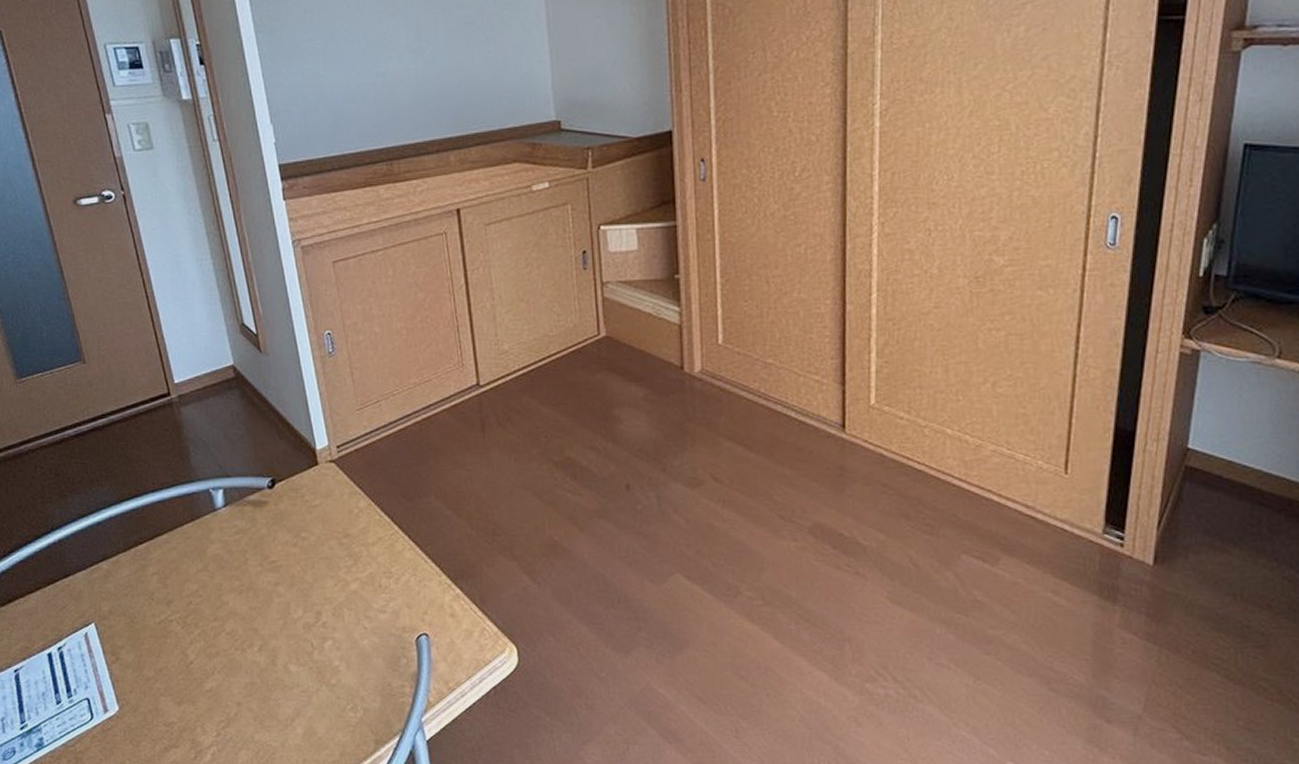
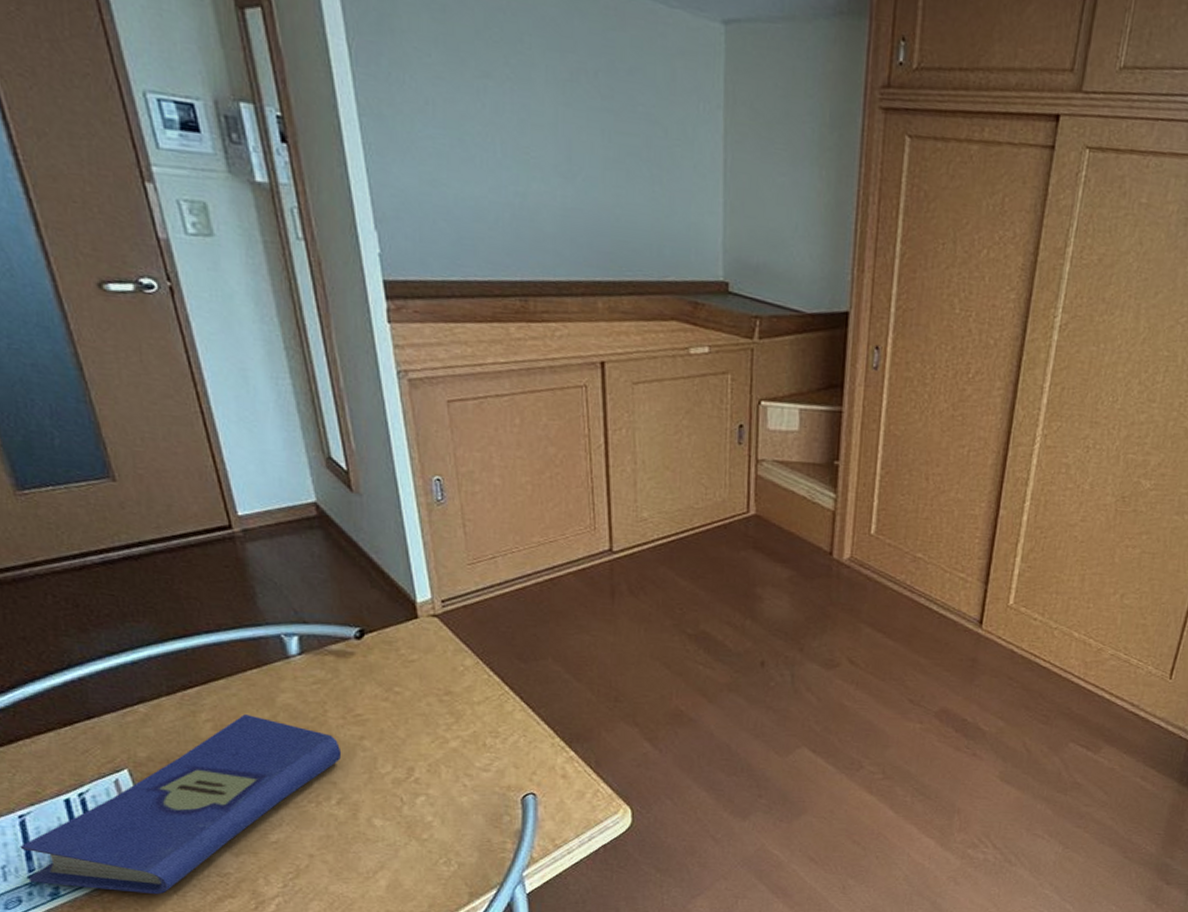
hardcover book: none [15,566,261,745] -> present [20,714,342,895]

